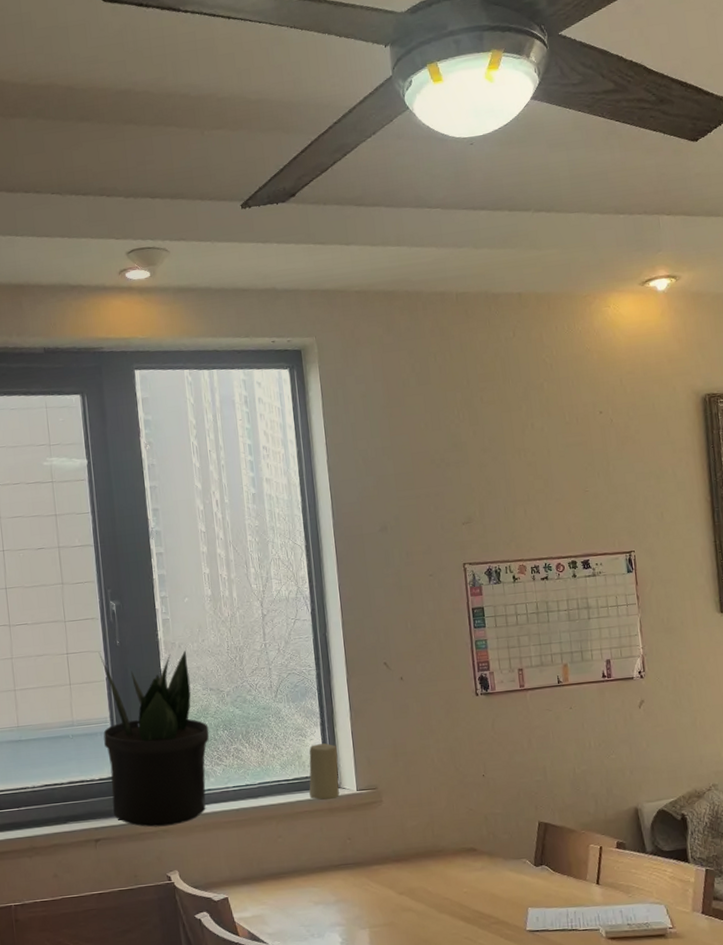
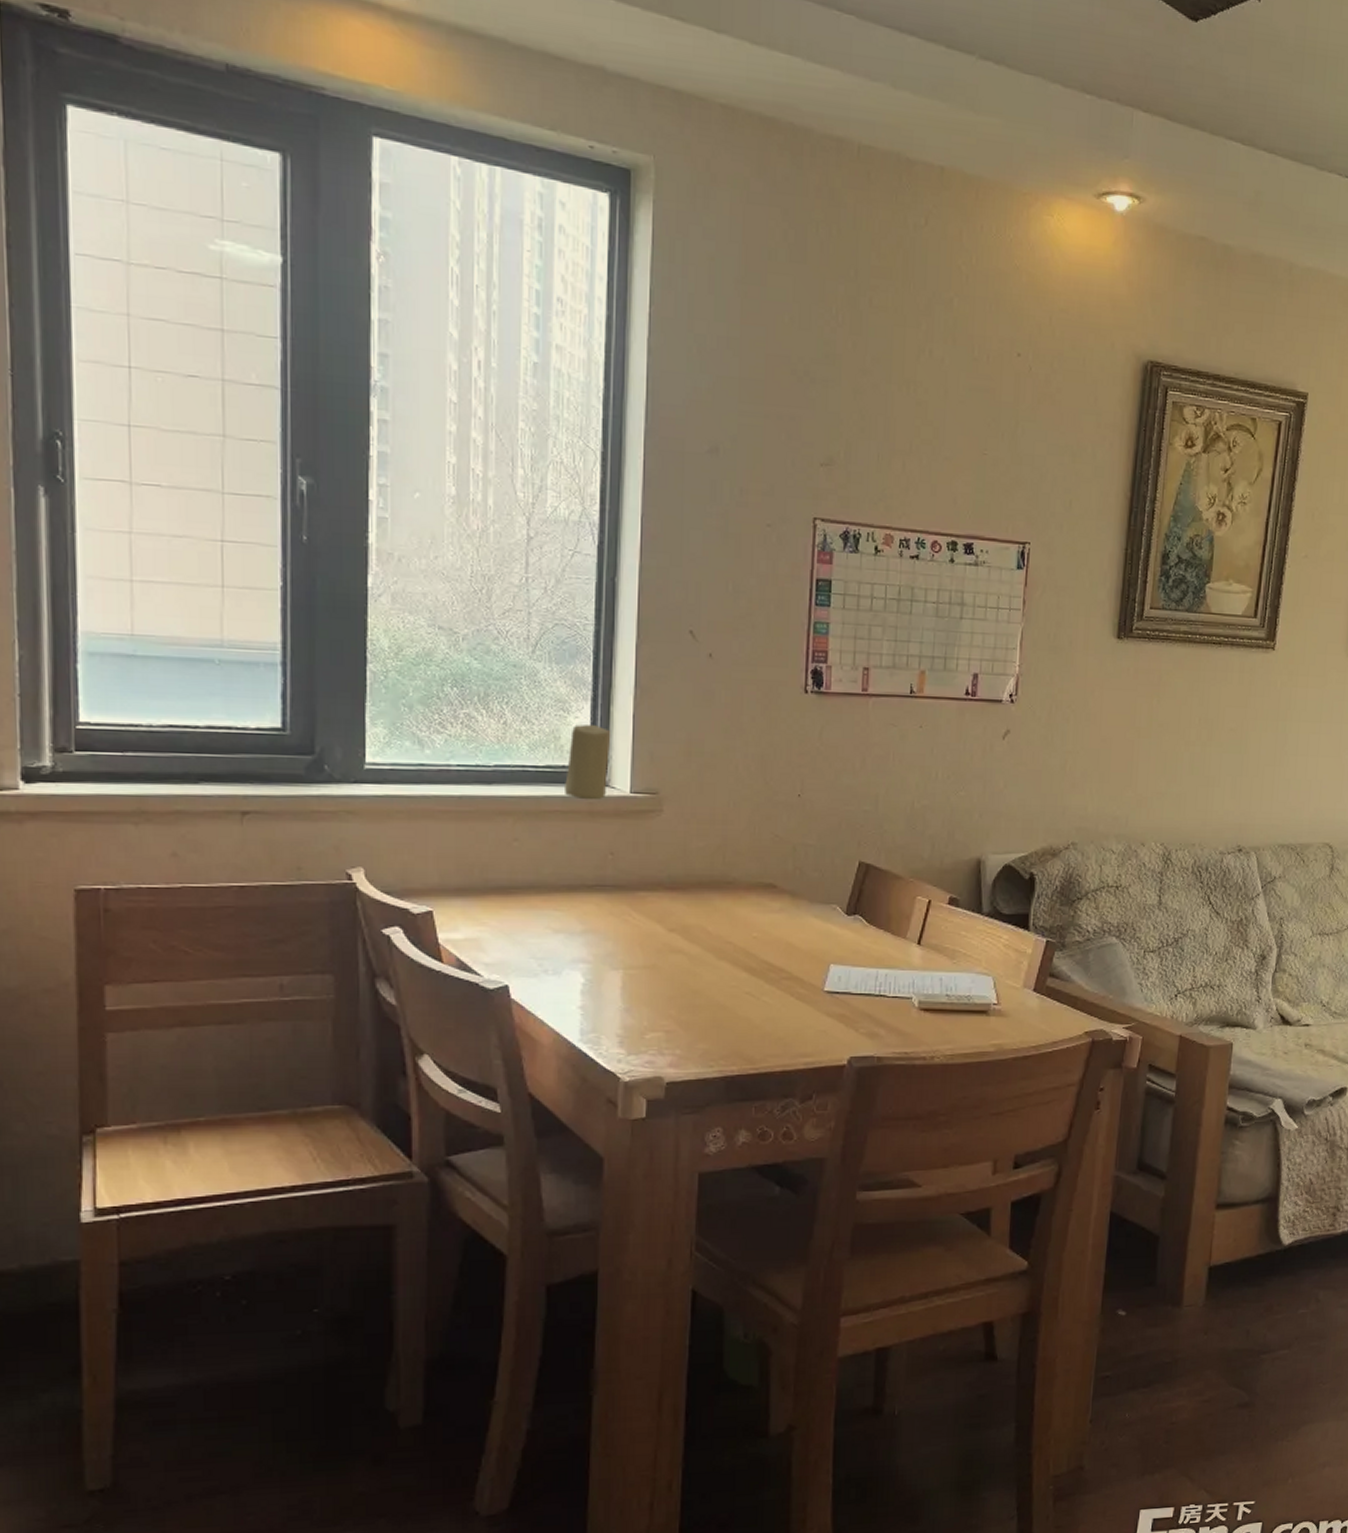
planter: present [98,650,209,828] -> none [269,547,431,807]

